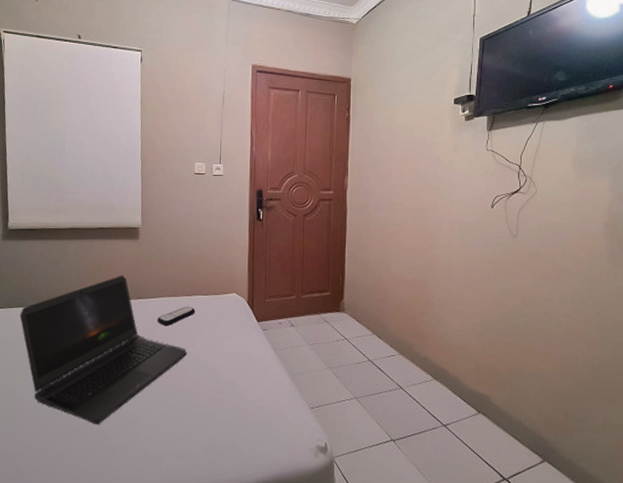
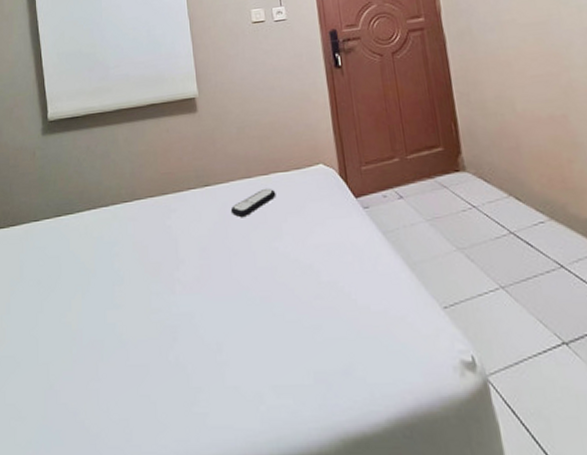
laptop computer: present [19,275,187,425] -> none [69,159,273,358]

